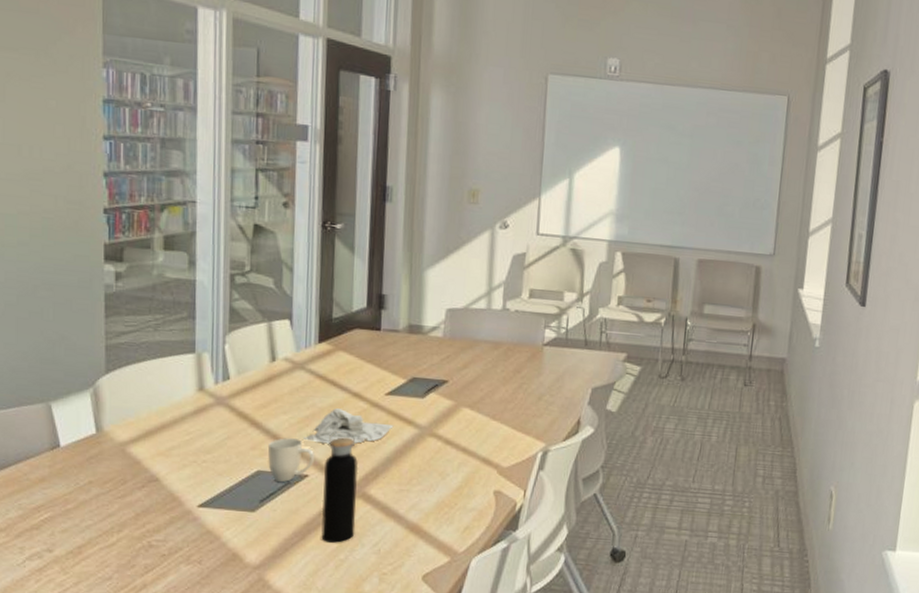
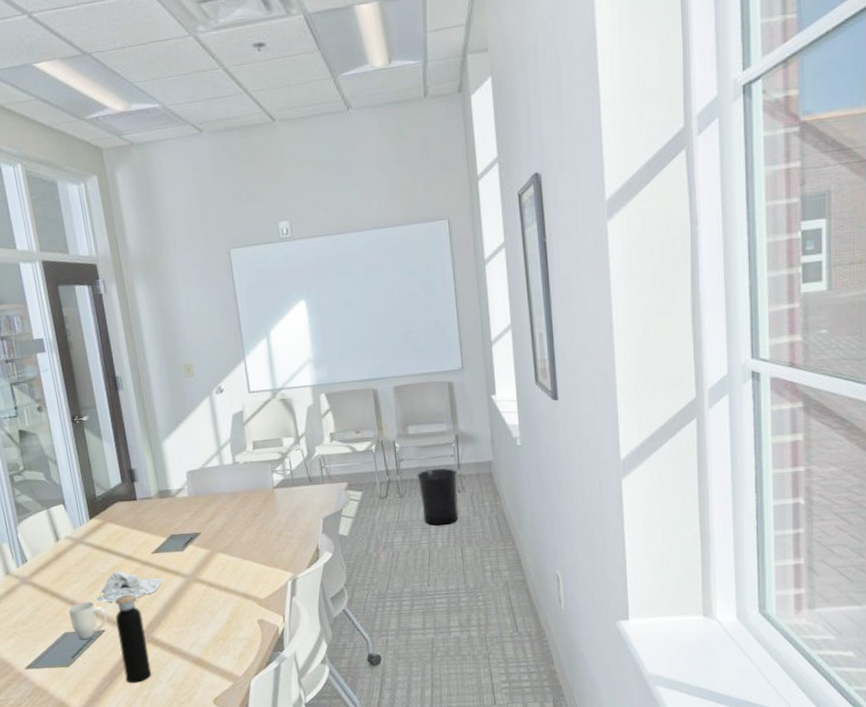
waste bin: none [702,354,748,419] -> present [417,468,459,526]

